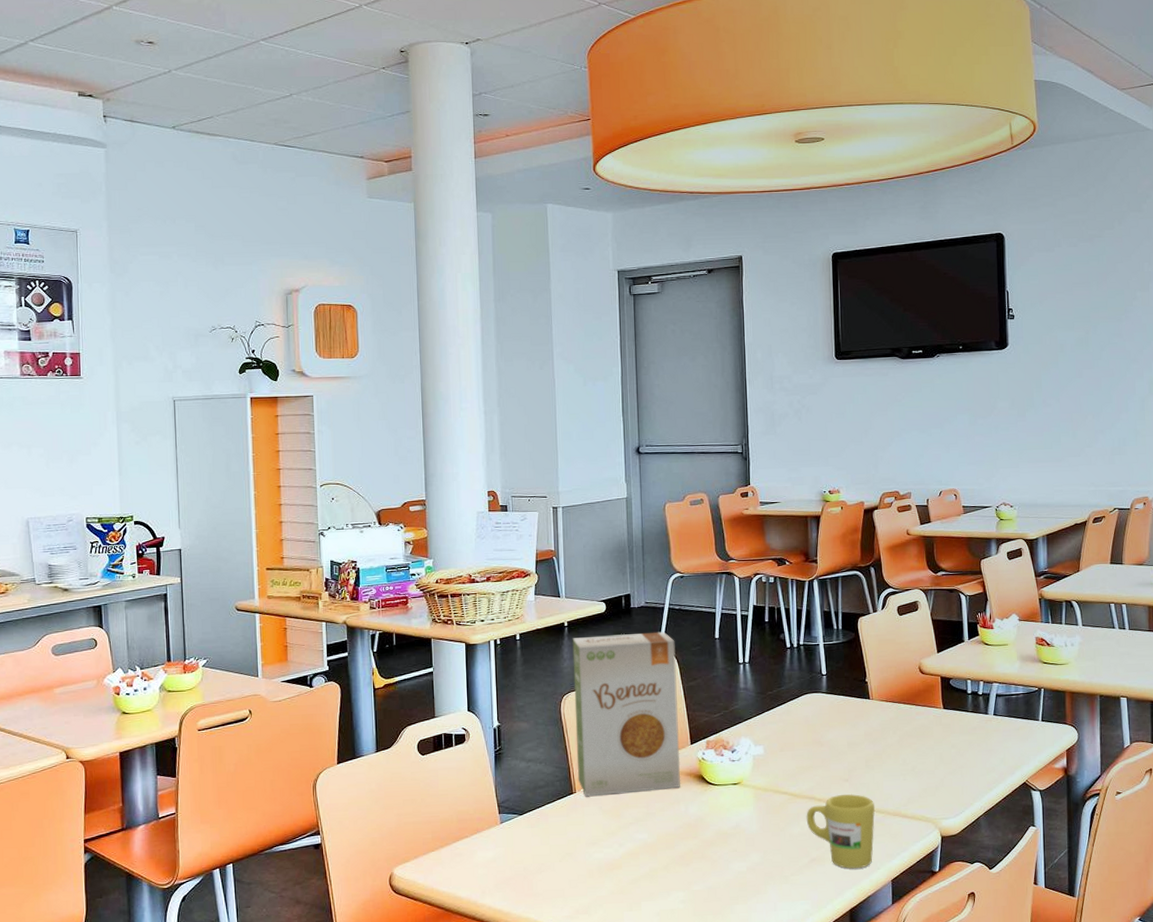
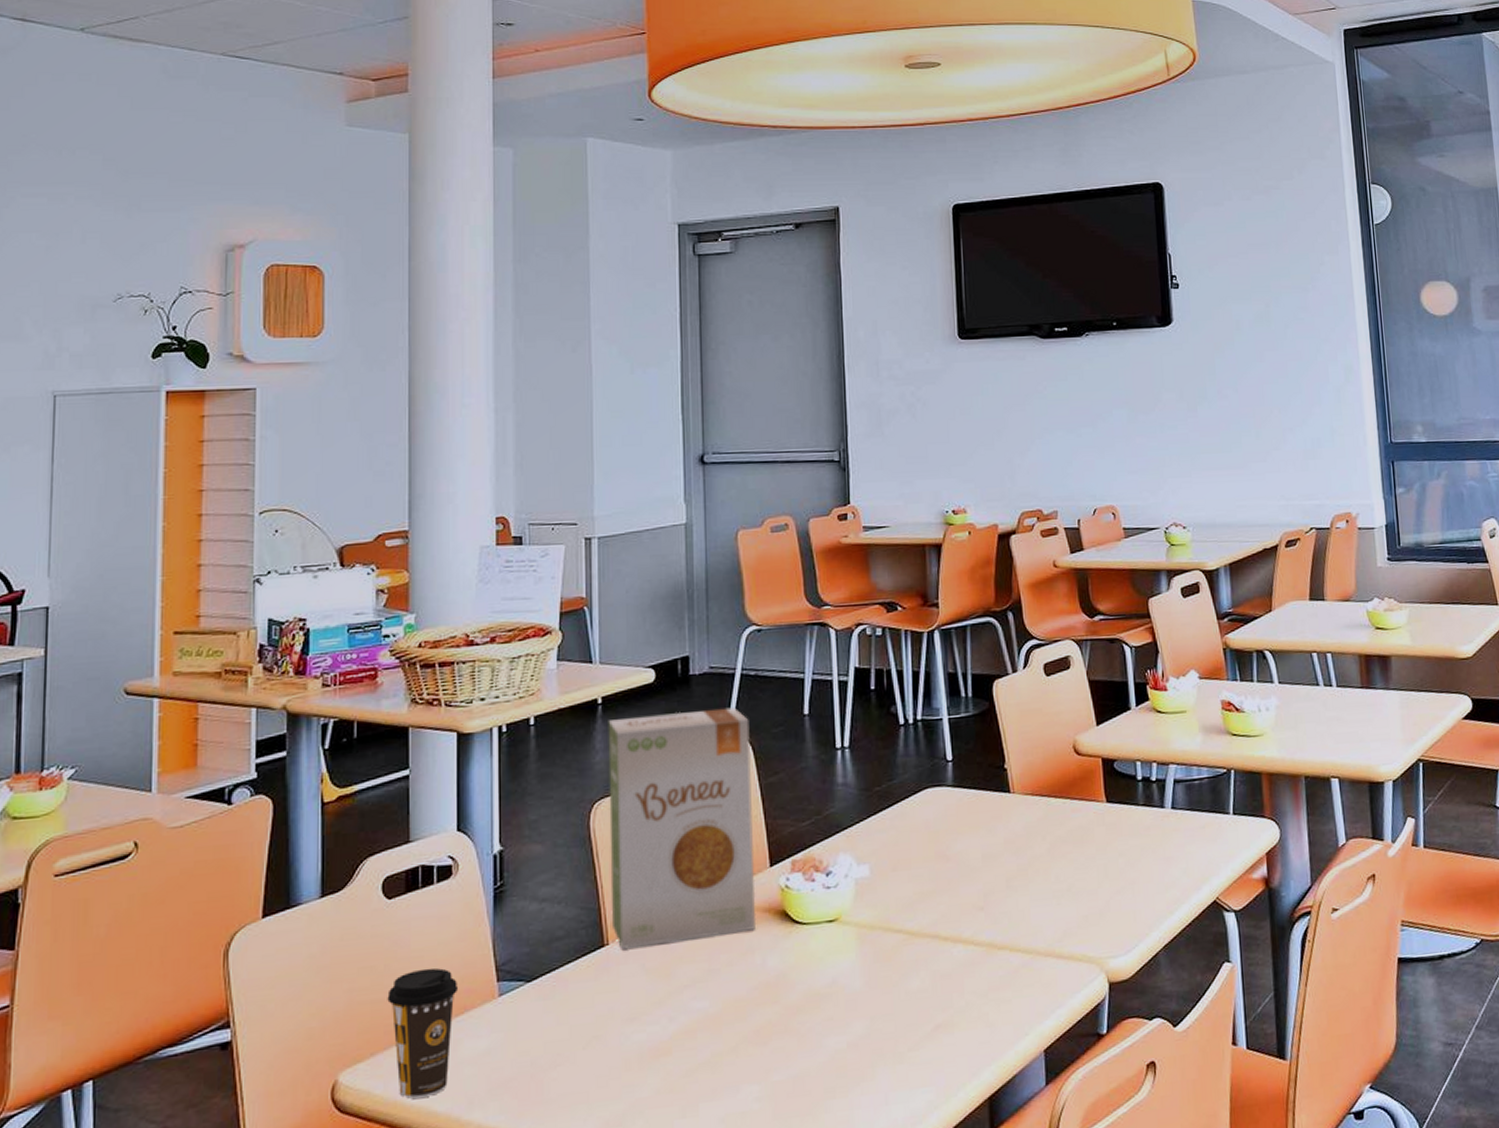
coffee cup: none [424,802,473,887] -> present [387,967,459,1099]
mug: present [806,793,876,869] -> none [927,927,1021,1037]

